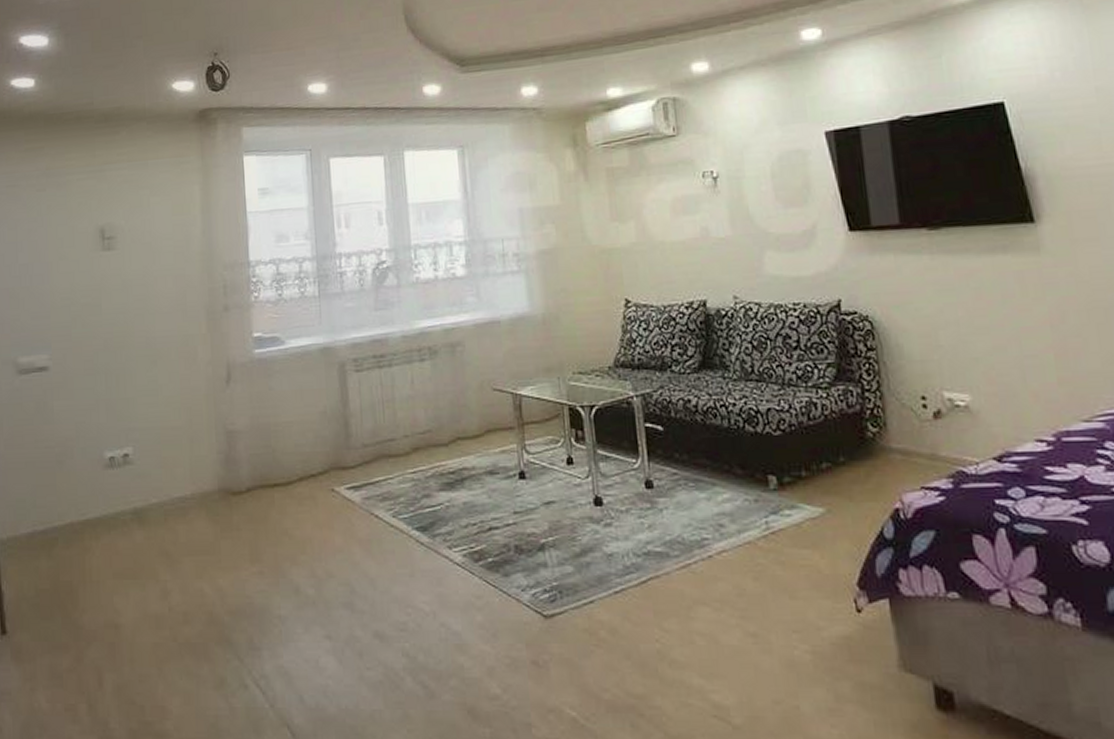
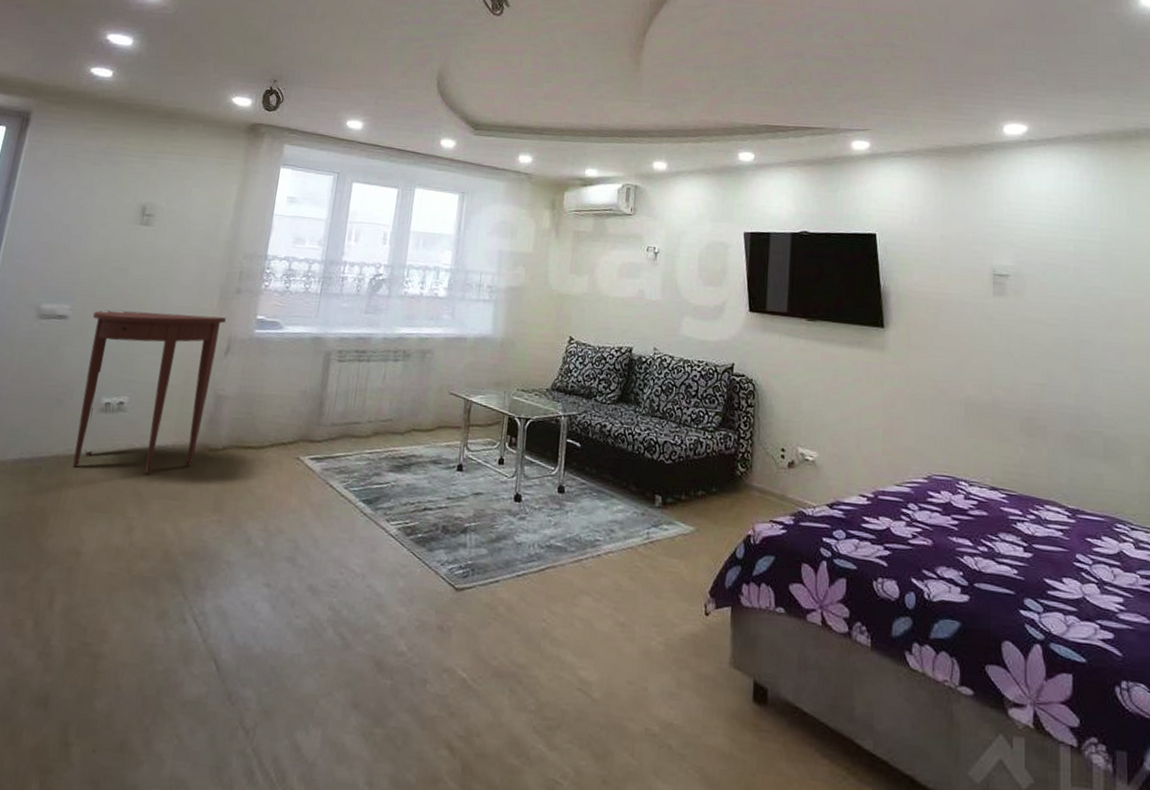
console table: none [74,341,219,534] -> present [72,310,226,474]

